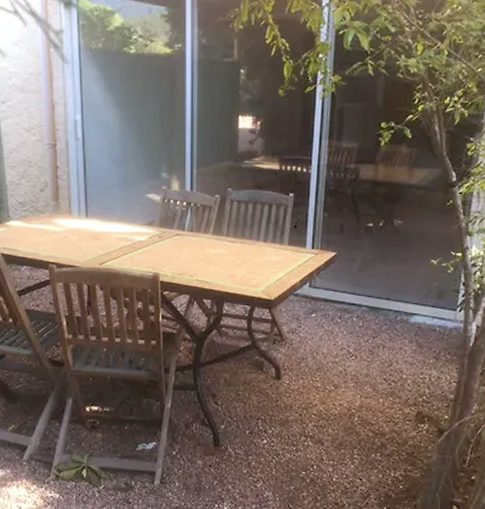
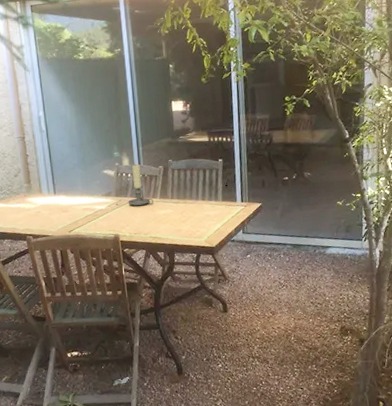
candle holder: none [173,191,204,242] -> present [128,165,154,207]

